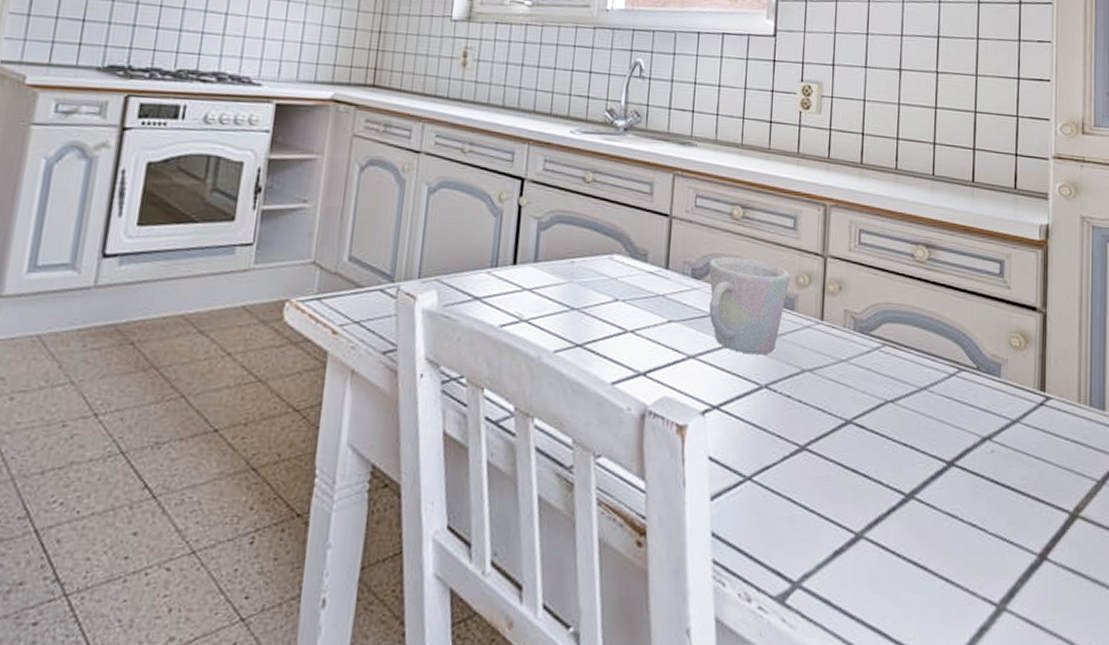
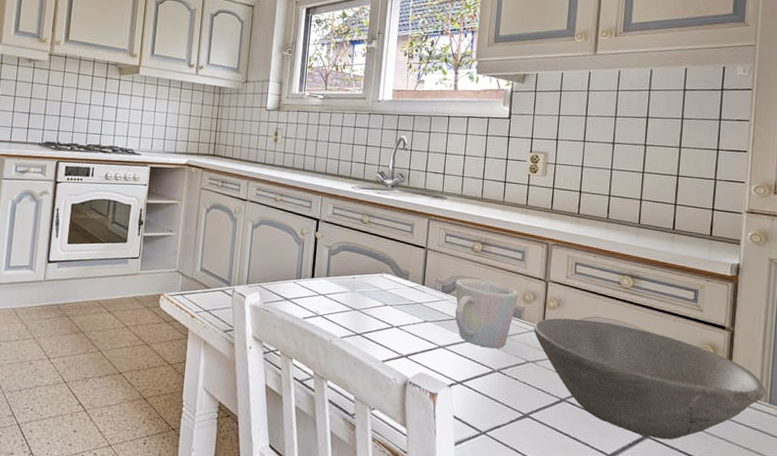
bowl: none [810,306,1085,466] -> present [534,318,766,440]

